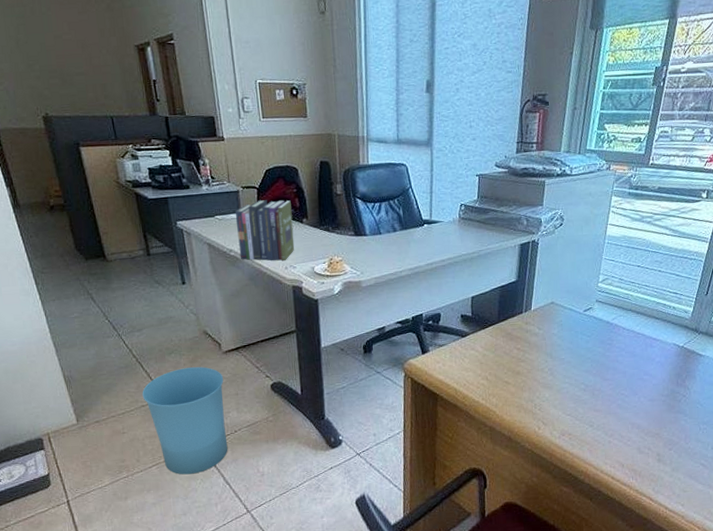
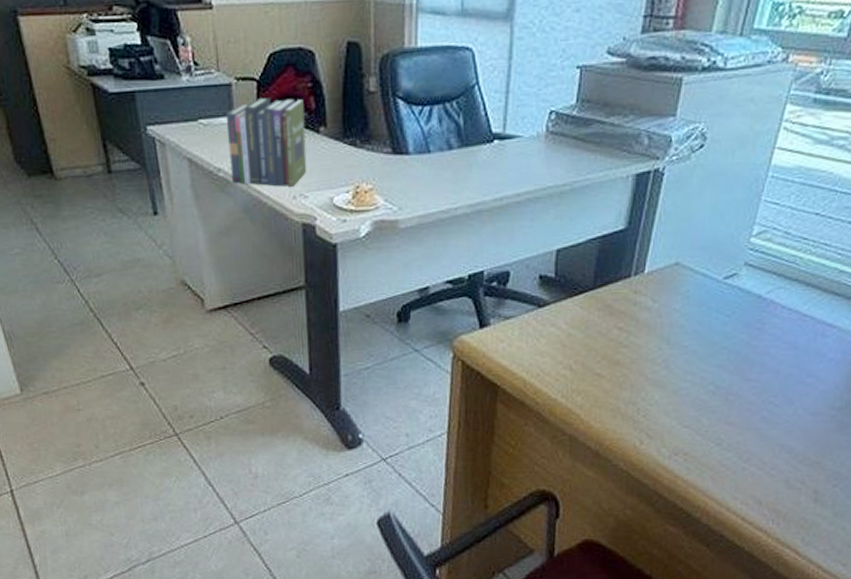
waste bin: present [142,367,228,475] -> none [101,329,212,469]

